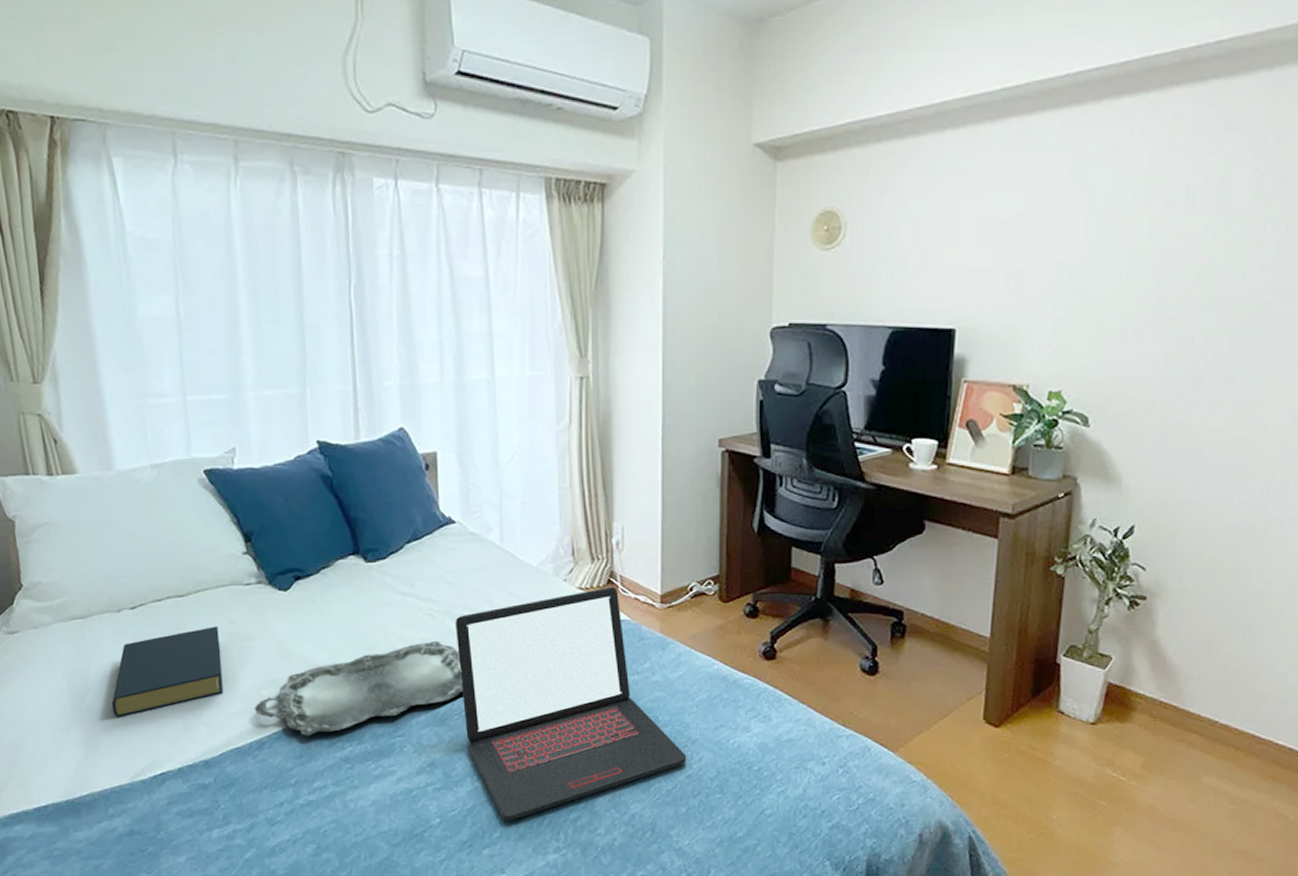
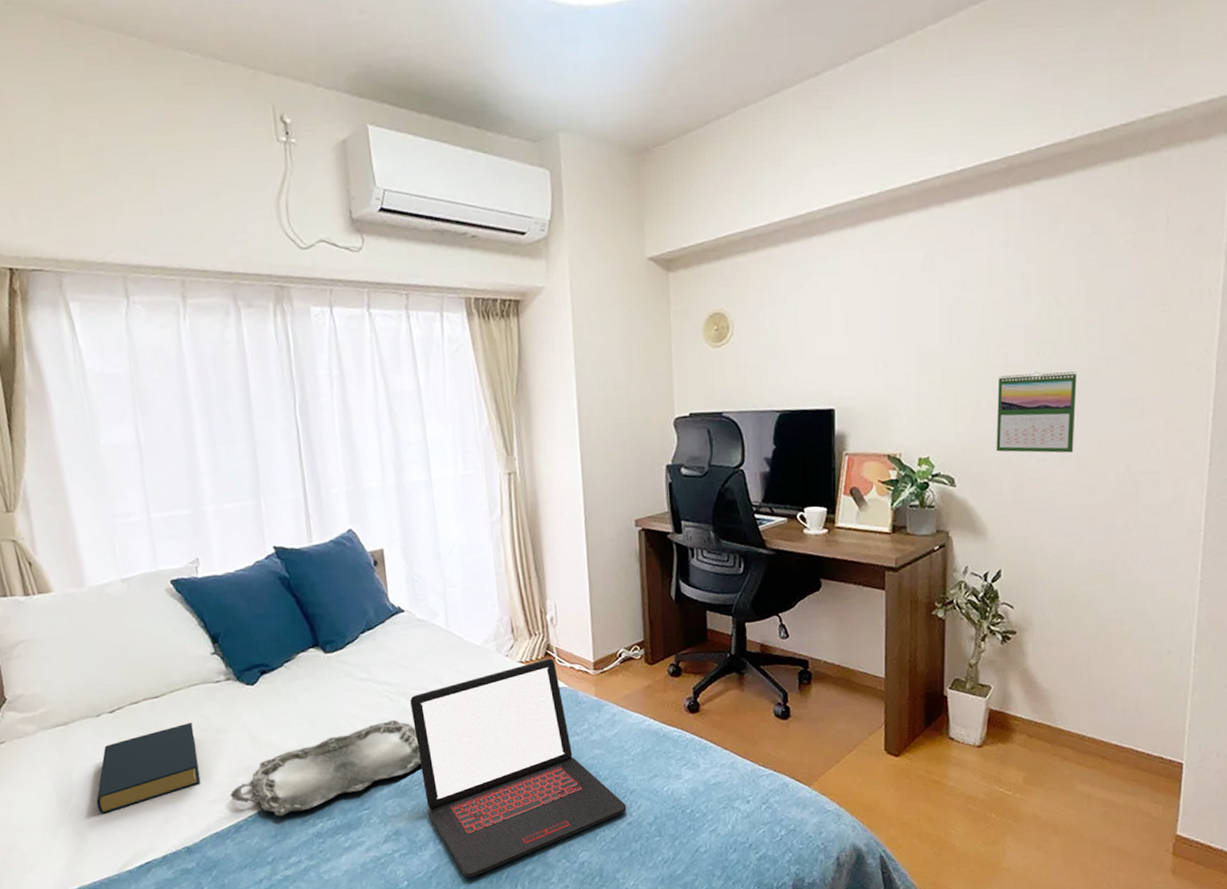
calendar: none [1139,301,1243,397] -> present [996,371,1077,453]

